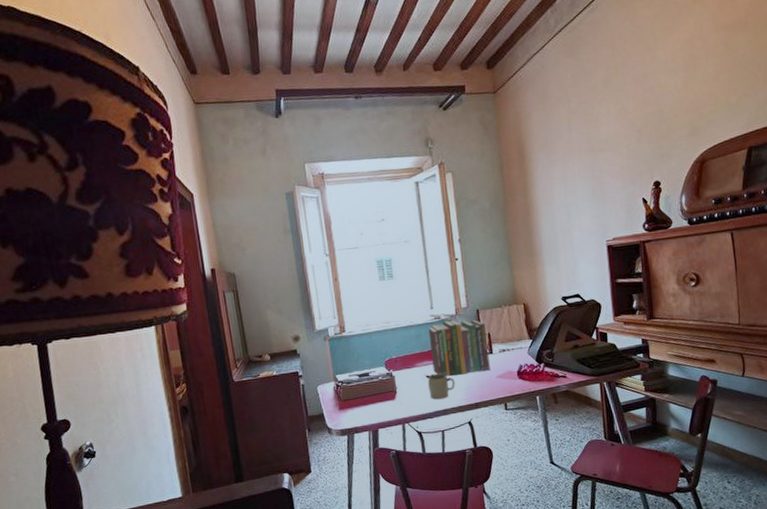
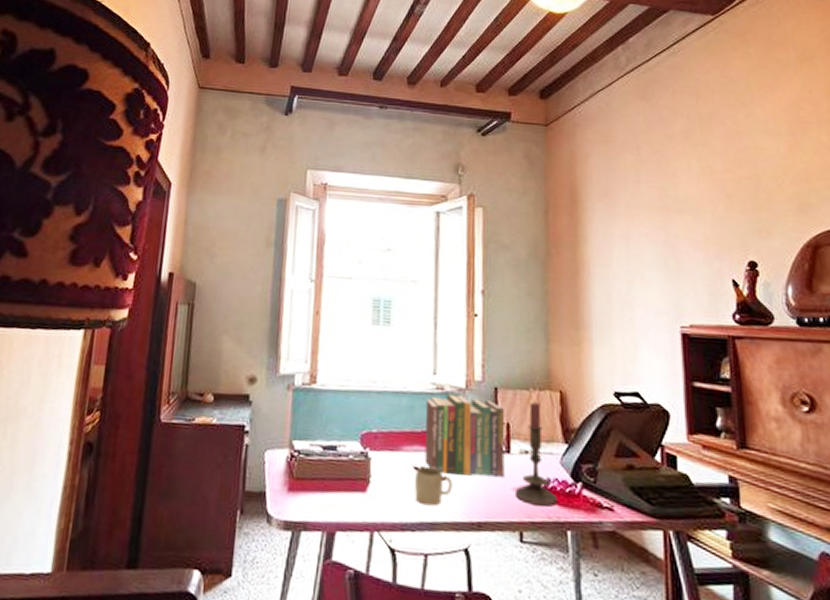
candle: none [498,313,529,385] -> present [514,399,558,507]

